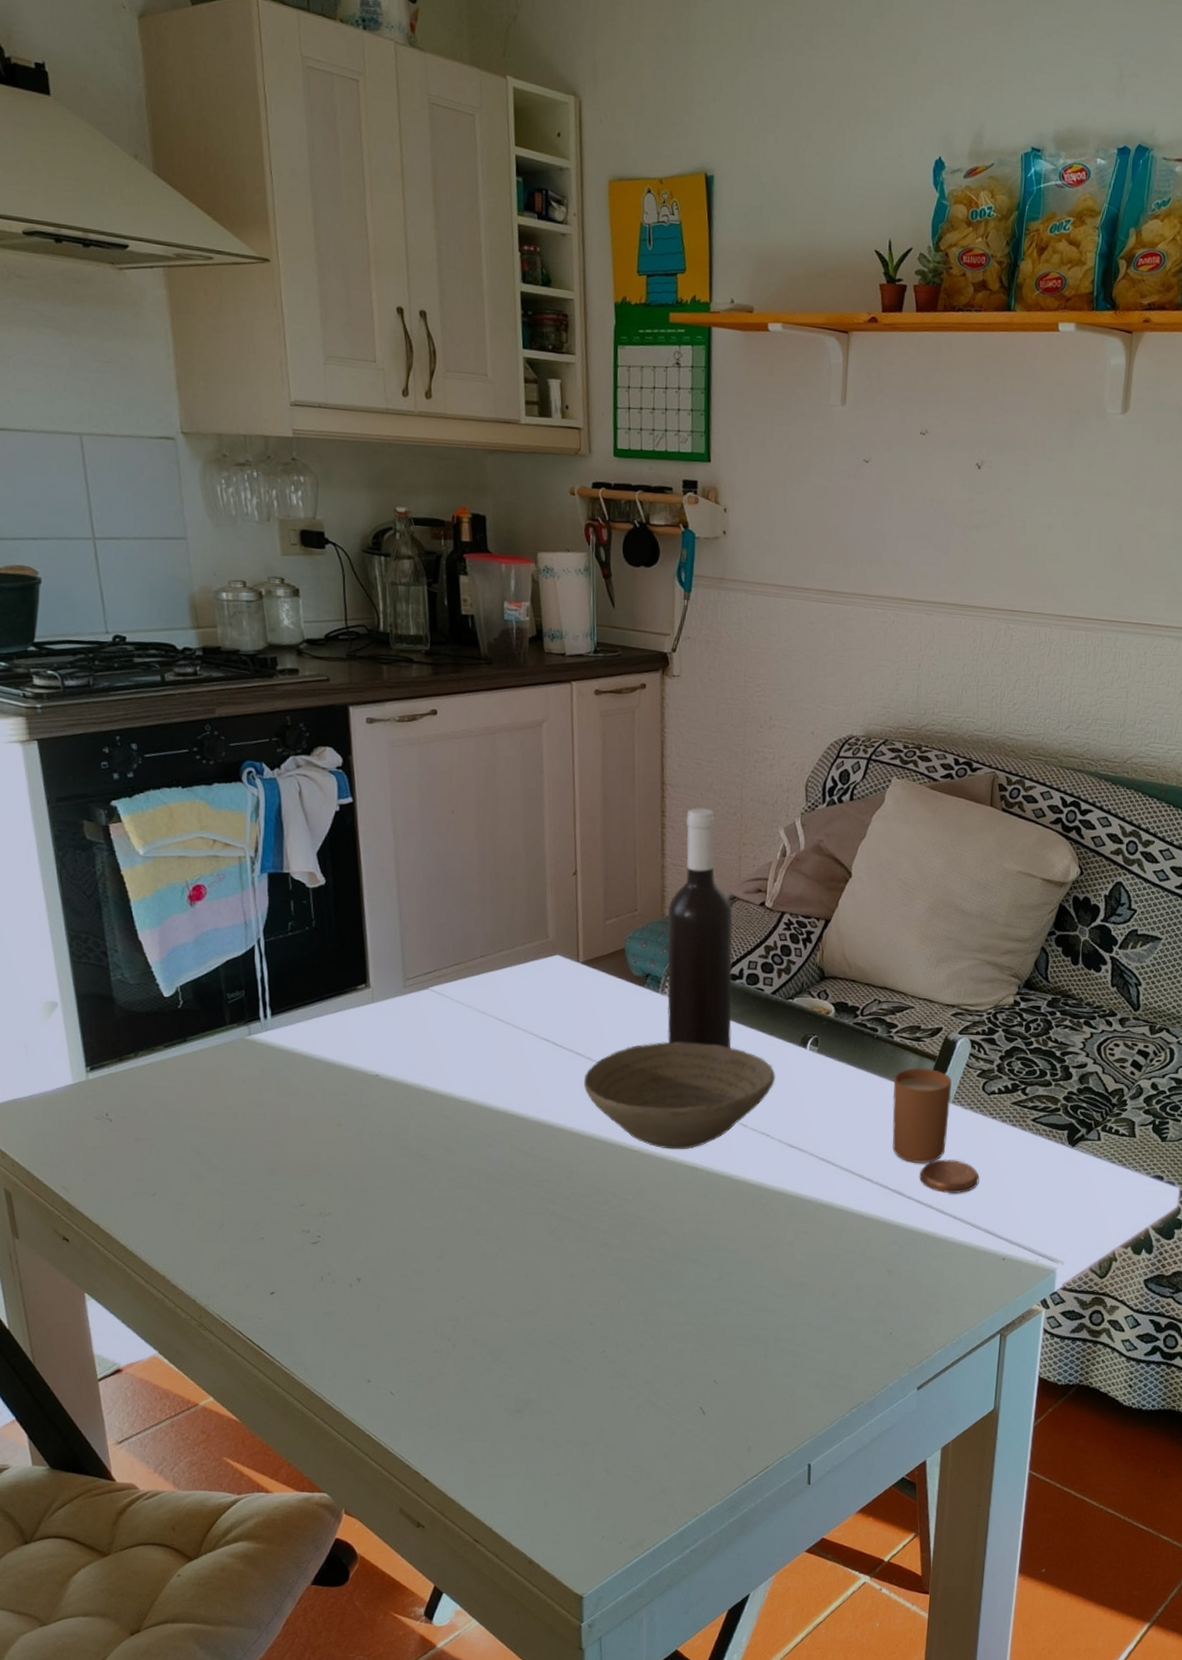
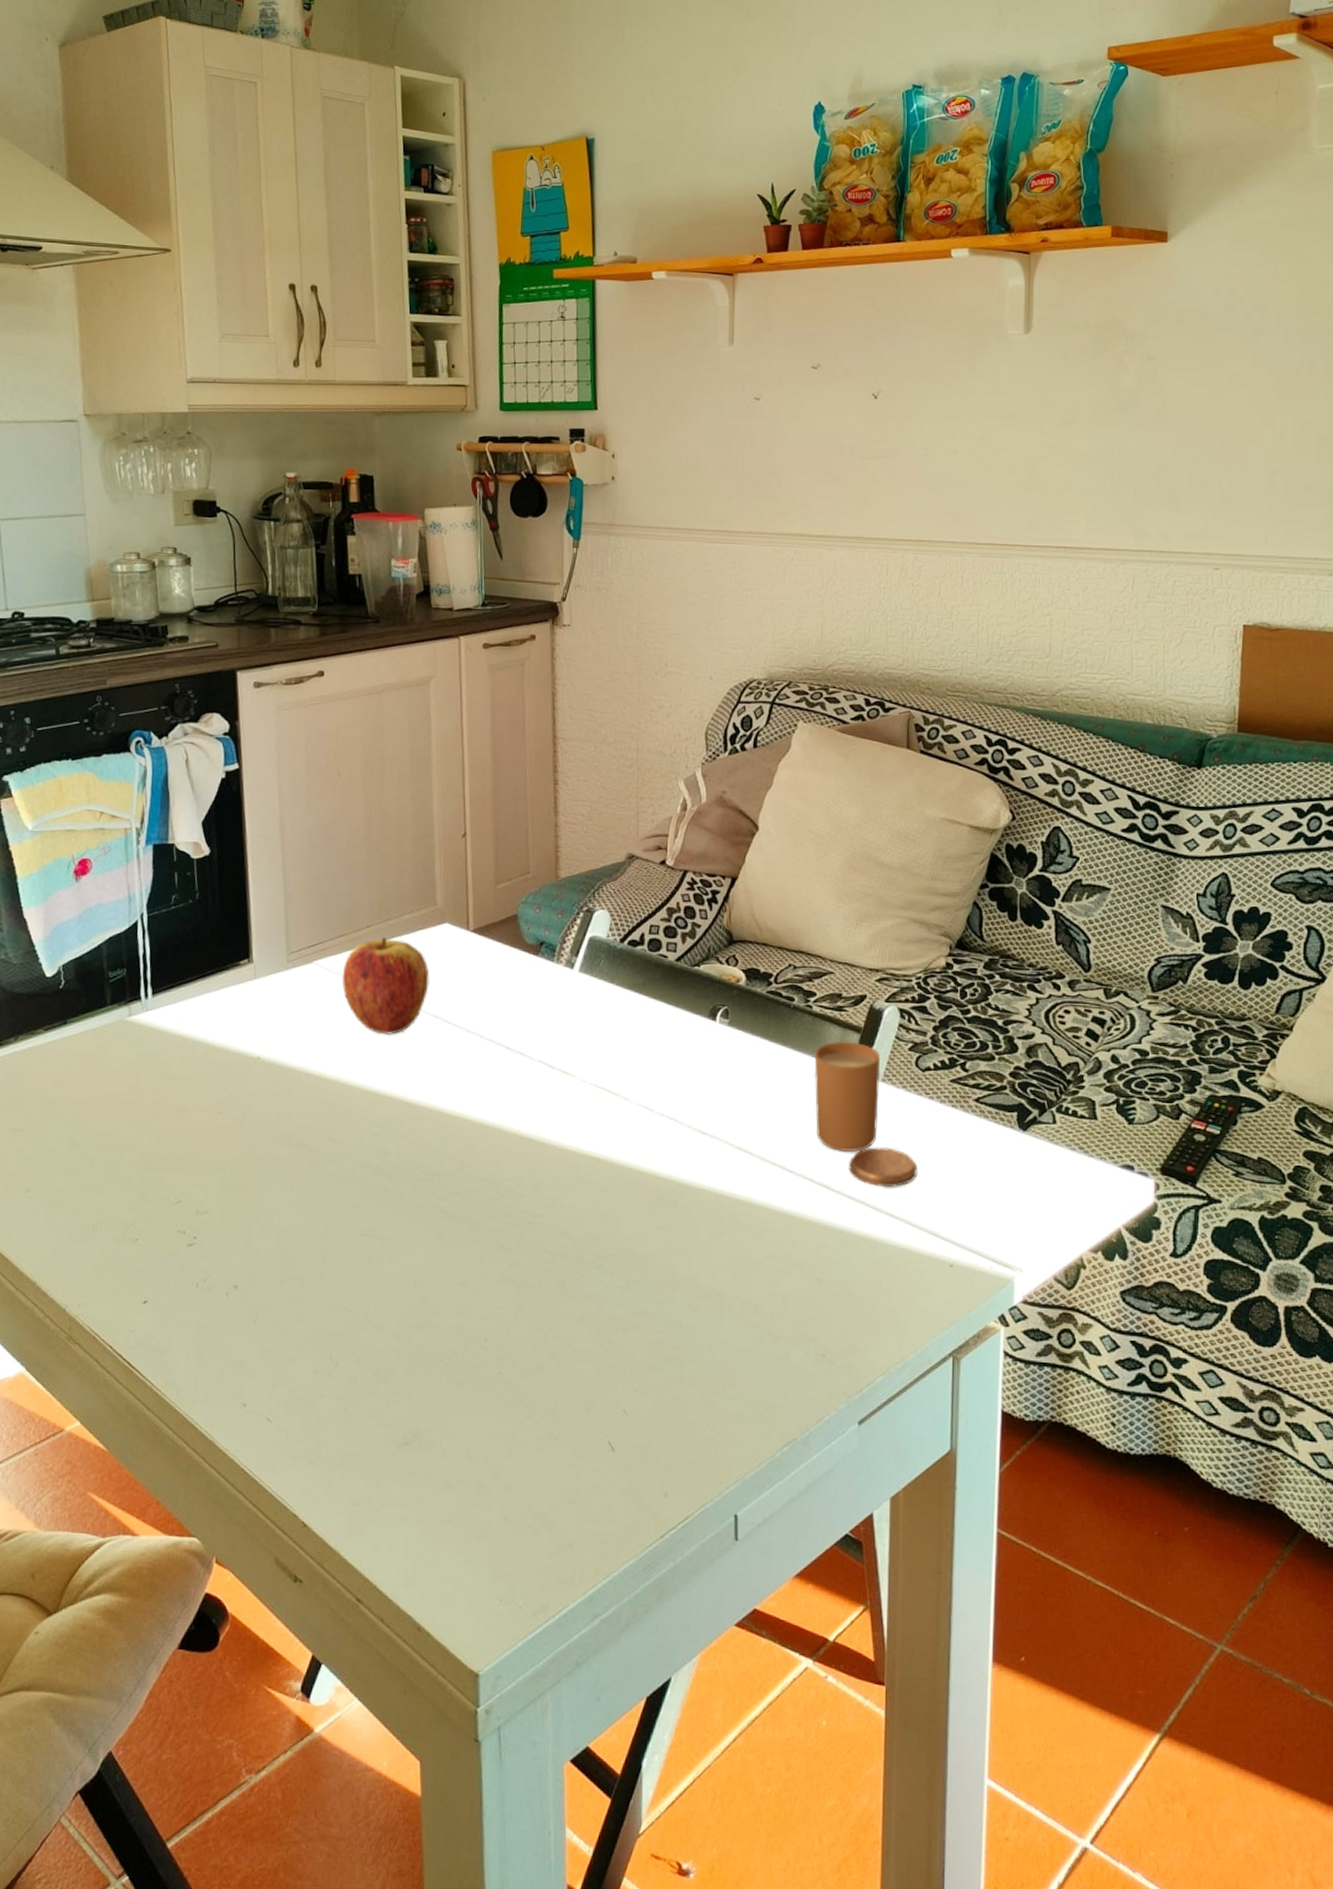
apple: none [457,967,541,1056] -> present [342,937,430,1035]
bowl: present [583,1041,775,1150] -> none [474,1016,683,1138]
wine bottle: present [667,807,733,1049] -> none [561,761,634,1023]

